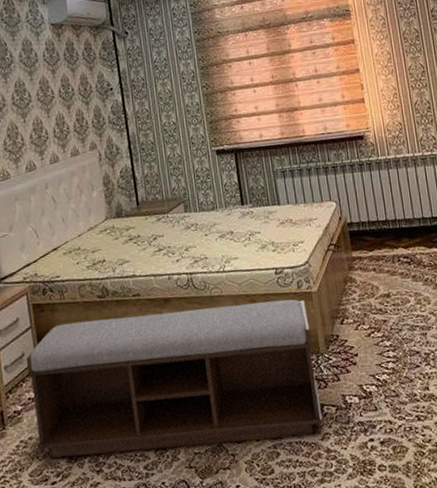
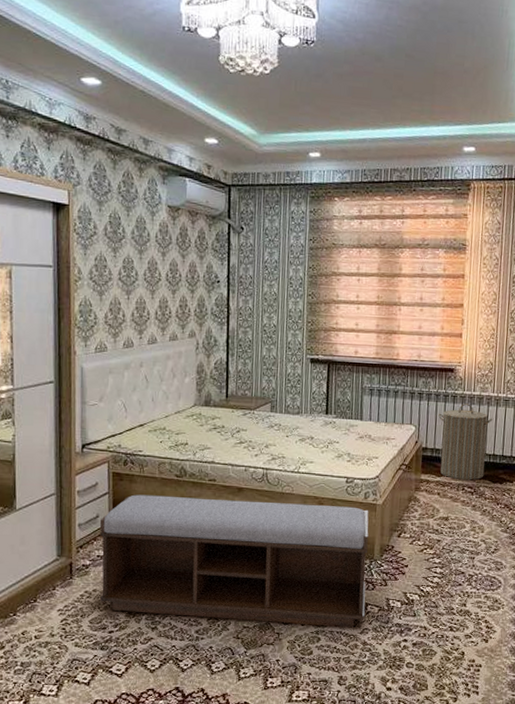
laundry hamper: none [357,169,418,251] -> present [438,403,493,481]

